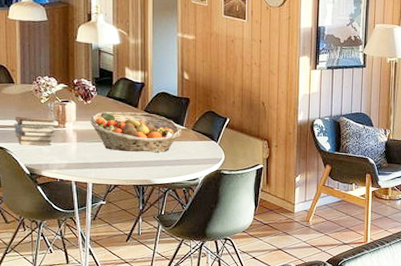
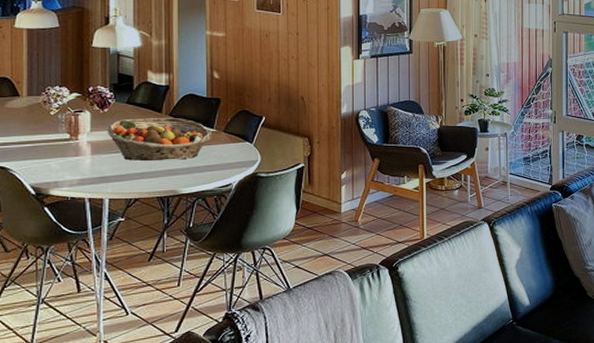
book stack: present [13,116,56,146] -> none [17,131,67,163]

